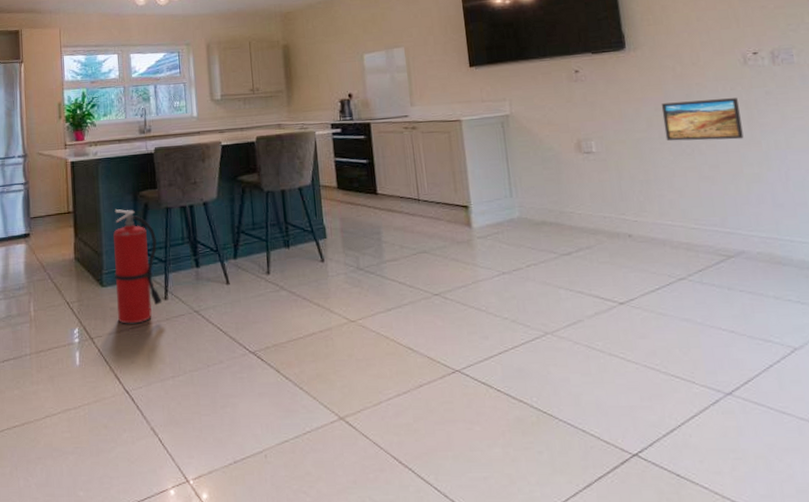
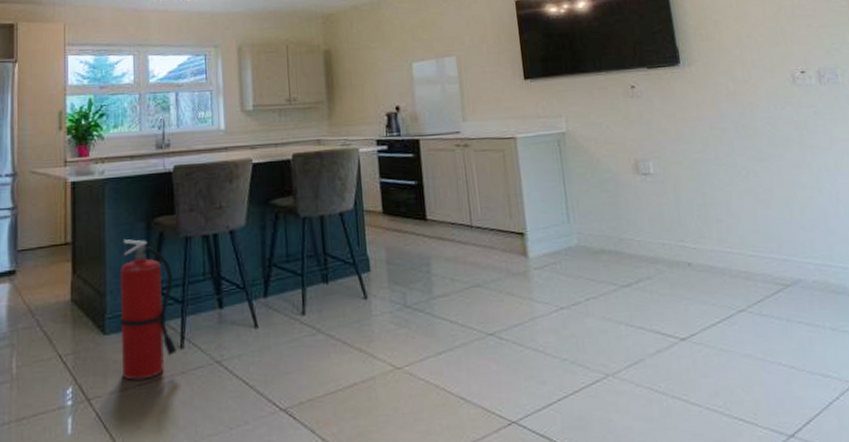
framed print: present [661,98,744,142] -> none [716,118,796,163]

